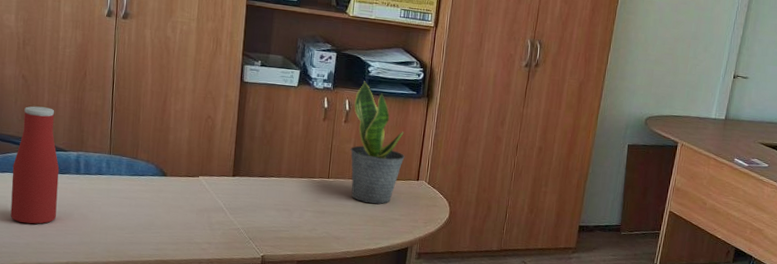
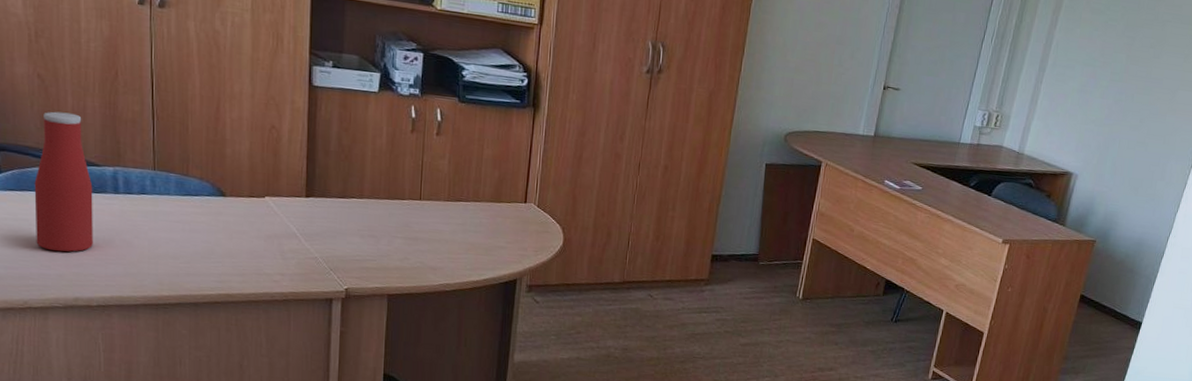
potted plant: present [350,81,405,204] -> none [444,87,510,230]

